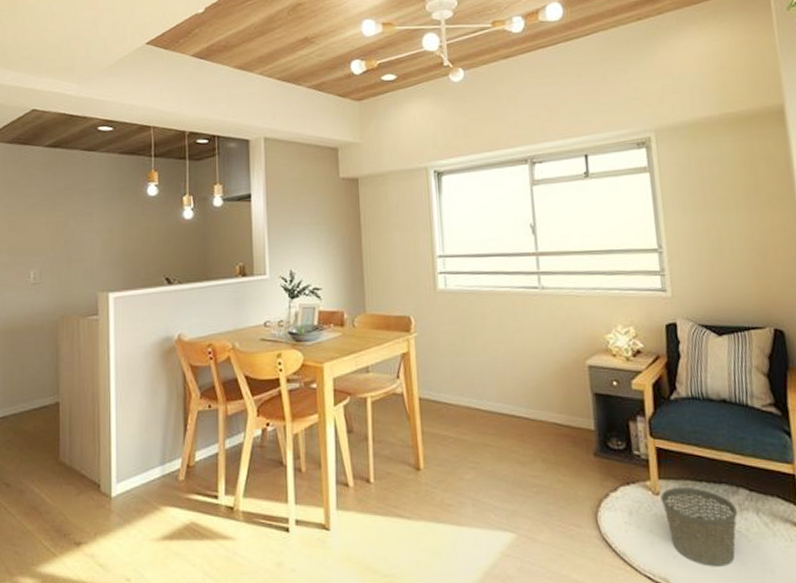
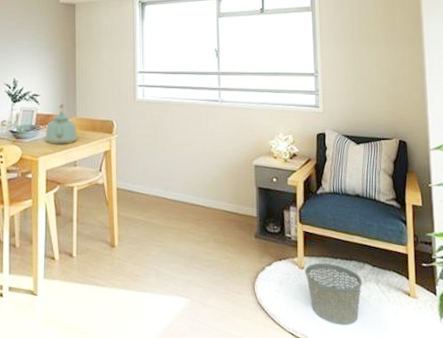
kettle: none [330,298,369,347] -> present [45,103,78,144]

